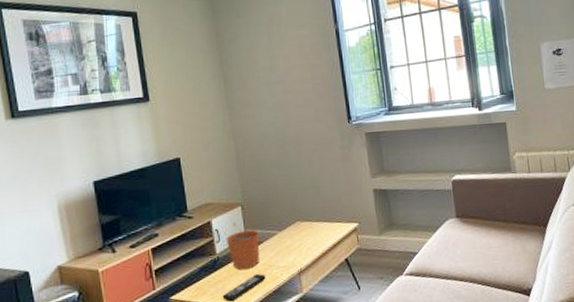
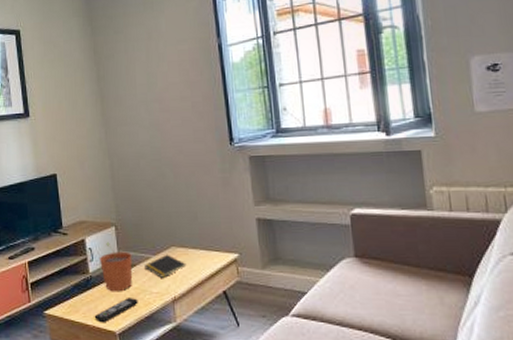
notepad: none [270,228,311,252] -> present [143,254,187,278]

